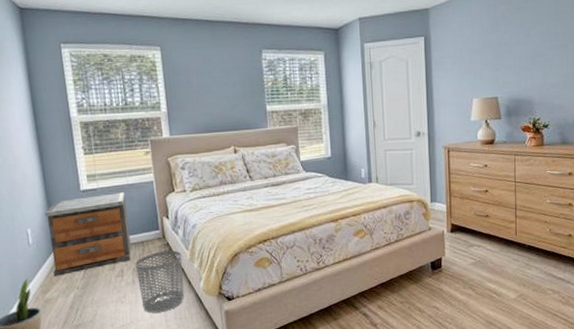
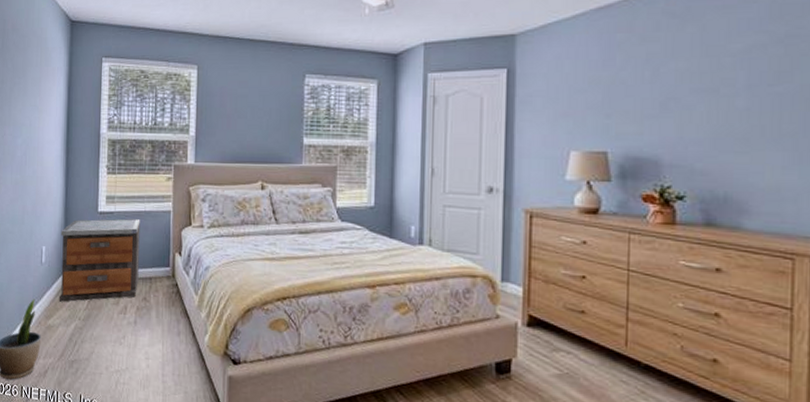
waste bin: present [135,250,185,313] -> none [140,292,189,364]

